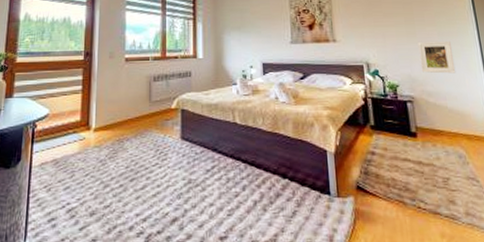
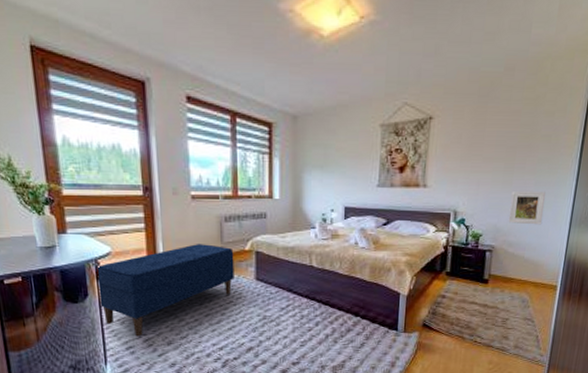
bench: none [30,103,161,206] -> present [95,244,234,337]

